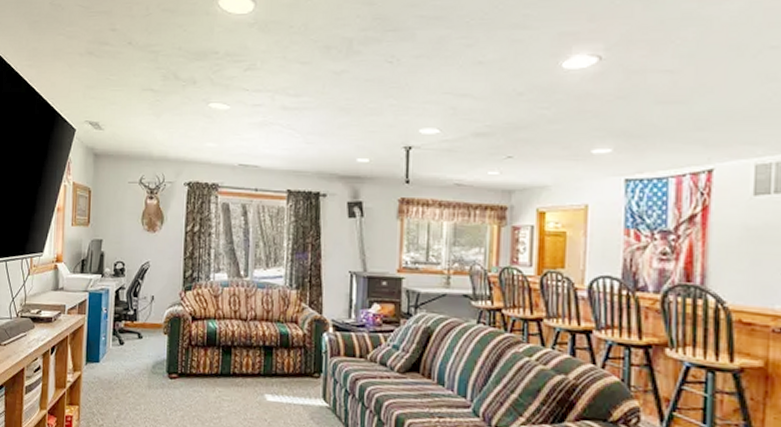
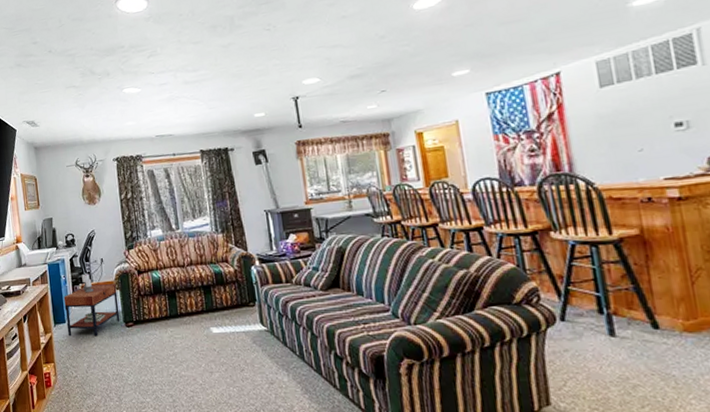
side table: none [100,310,165,384] -> present [63,273,120,337]

